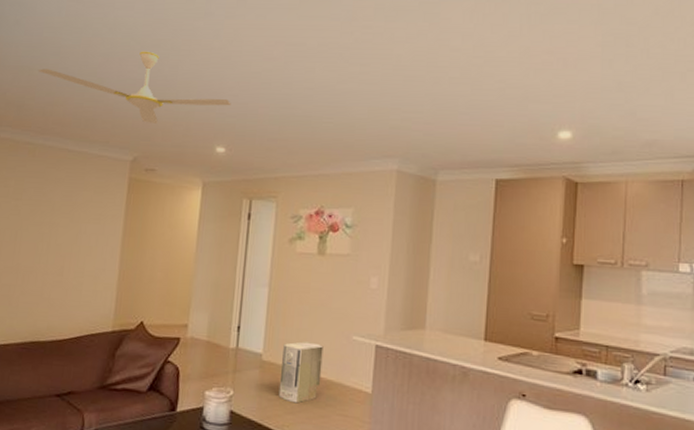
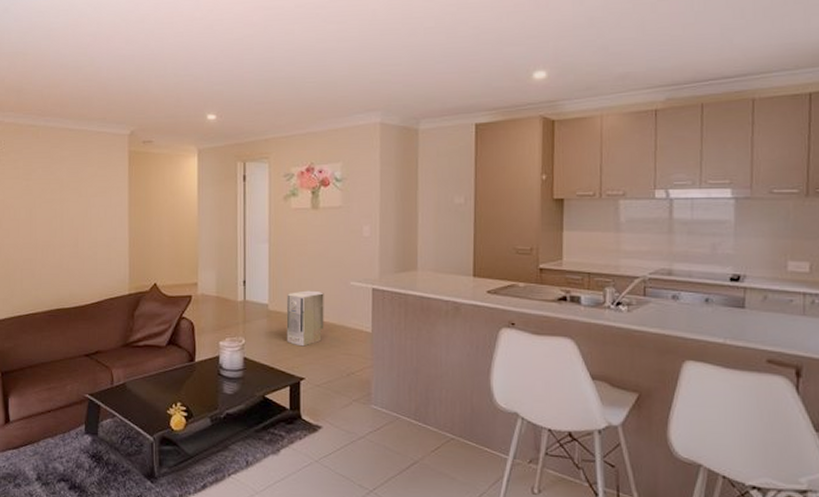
ceiling fan: present [38,51,231,125] -> none [32,27,217,98]

